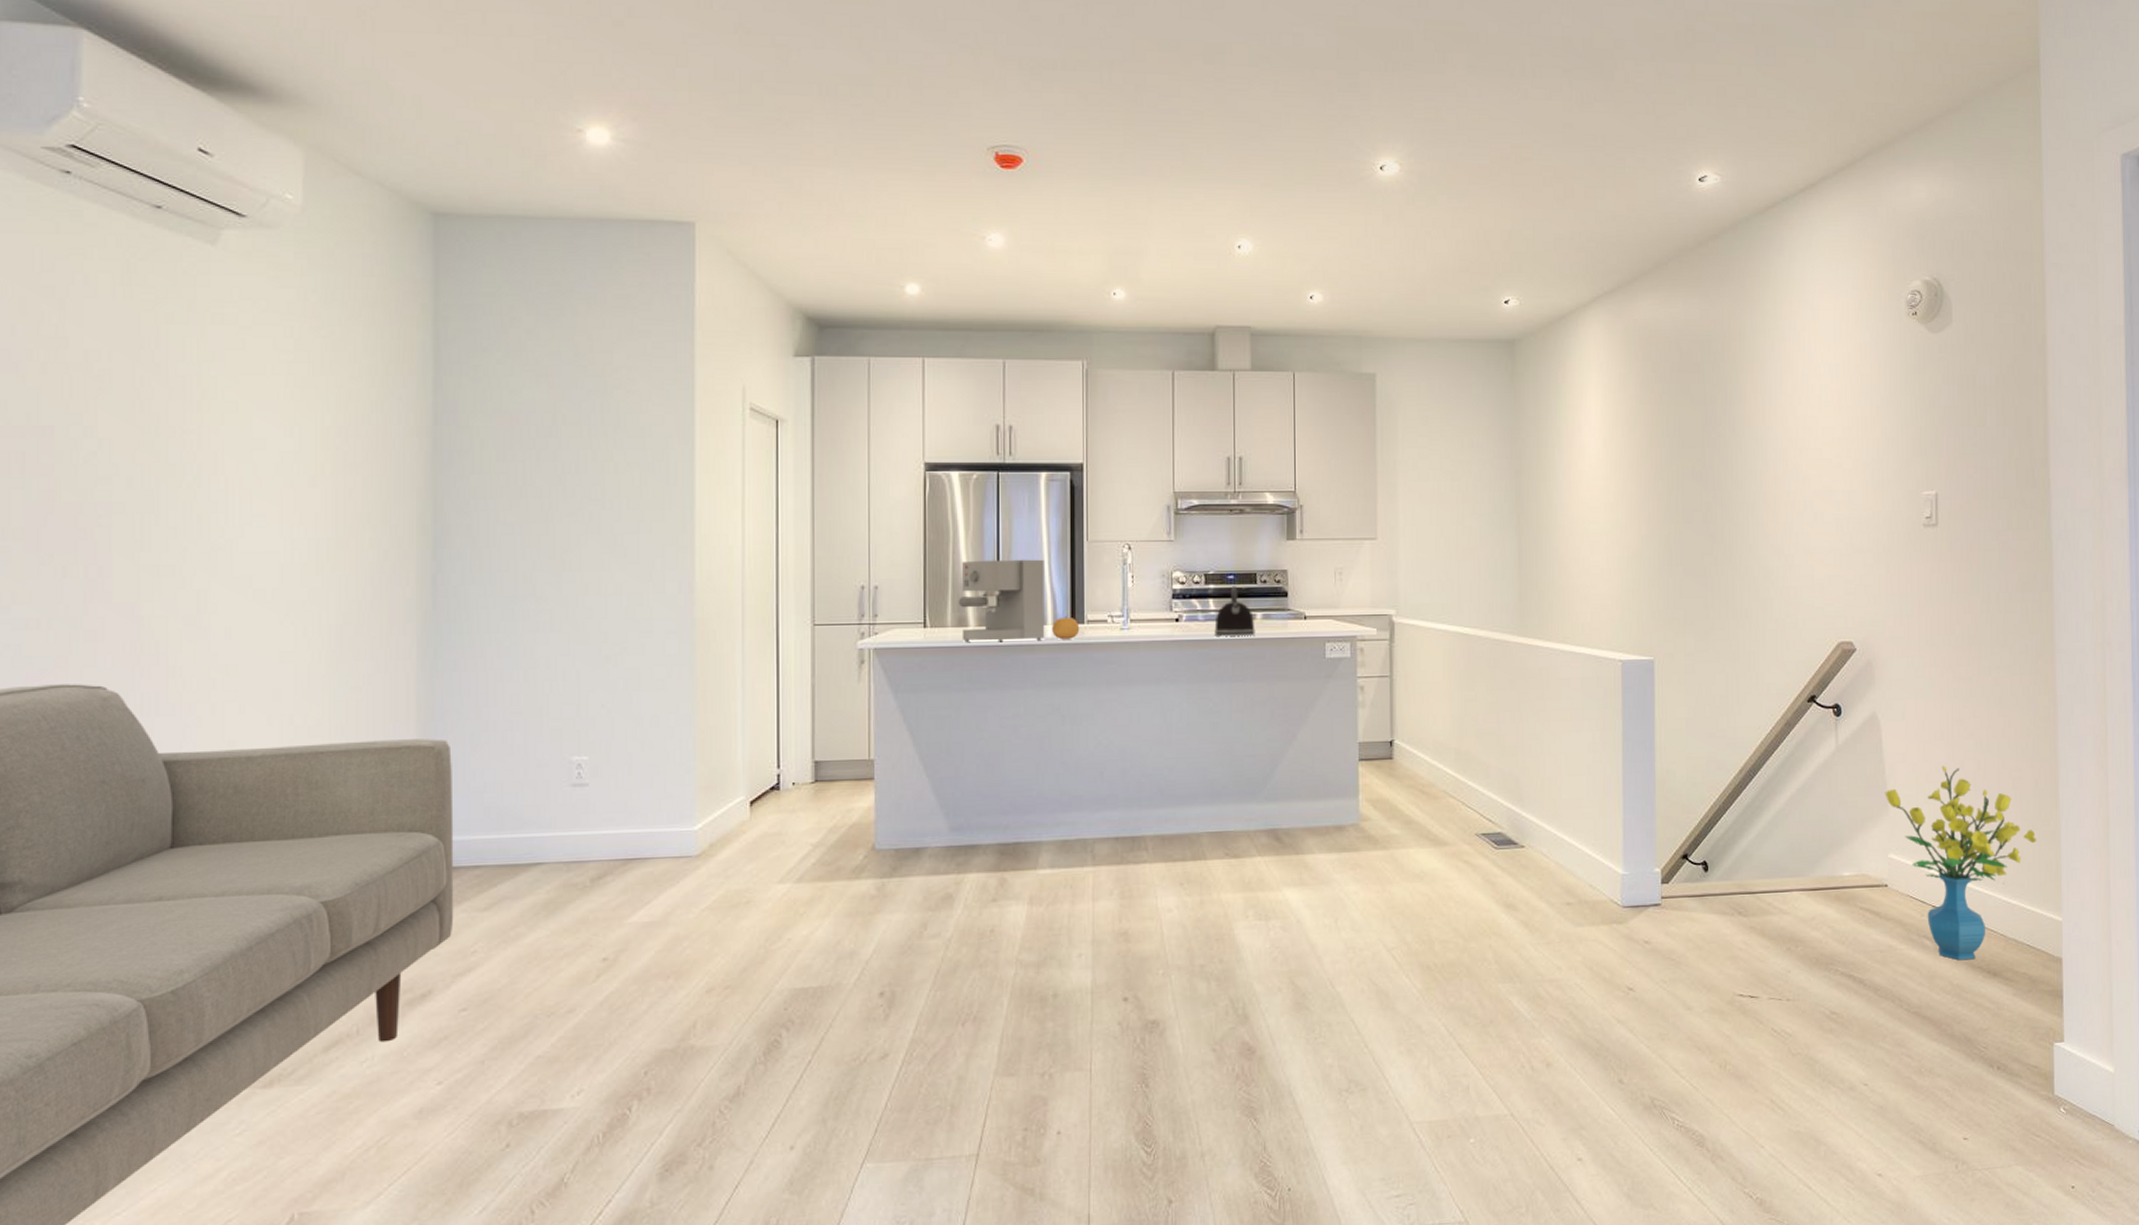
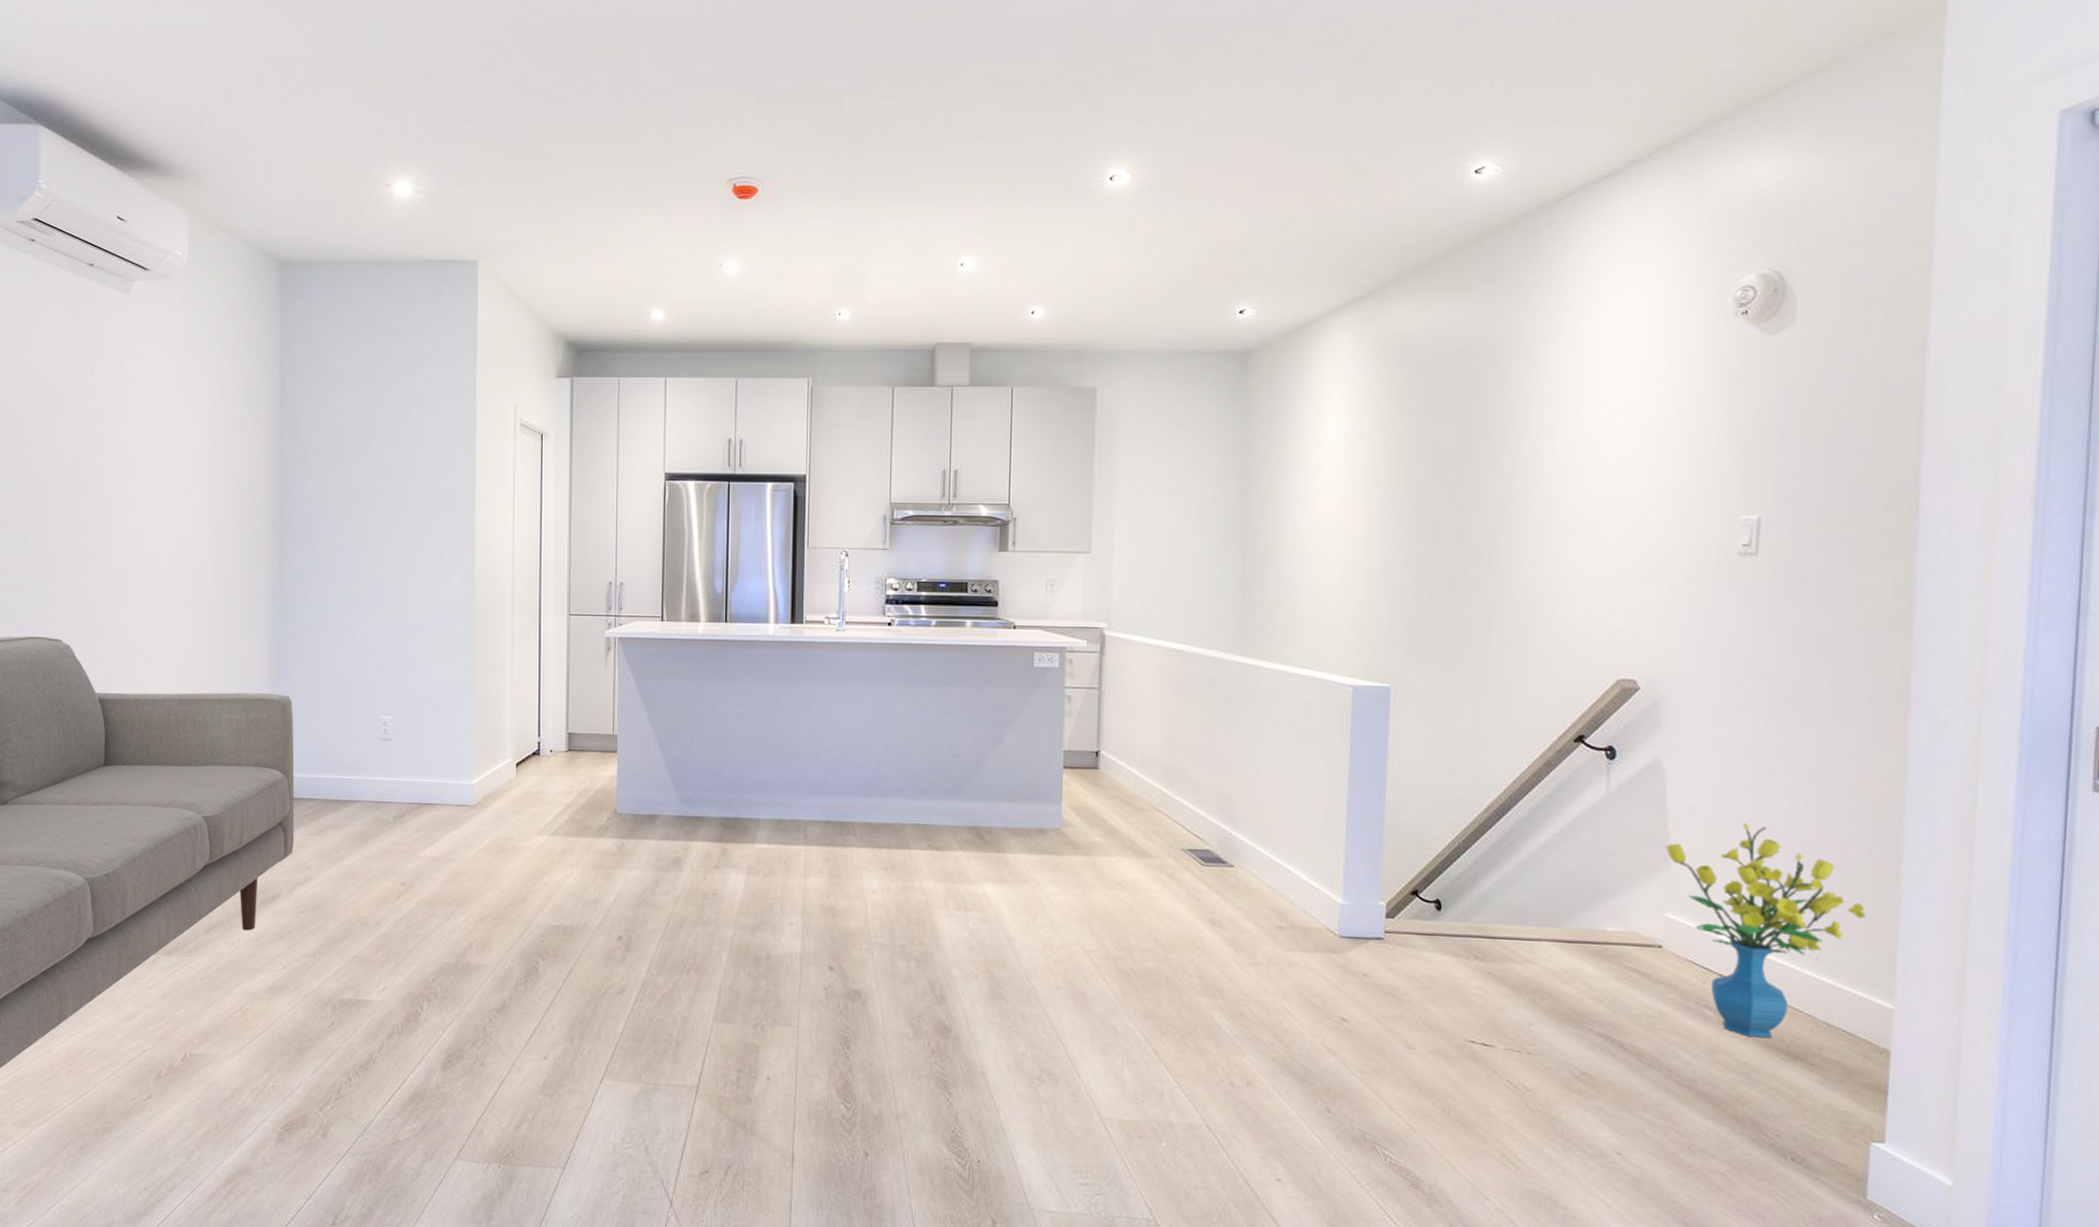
coffee maker: present [958,559,1045,642] -> none [691,562,768,637]
fruit: present [1052,616,1080,640] -> none [774,616,799,638]
kettle: present [1214,586,1255,636] -> none [925,594,965,642]

